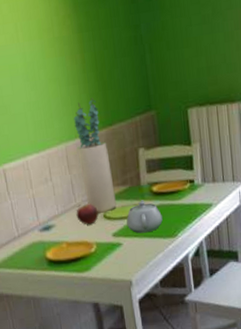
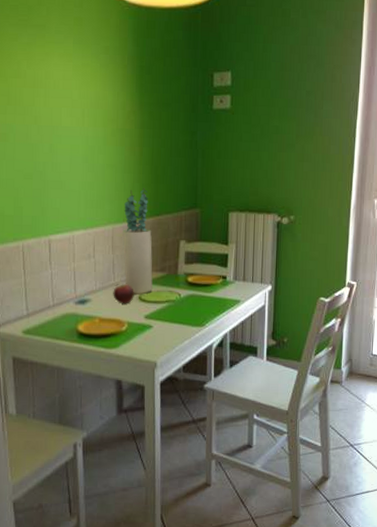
teapot: present [126,200,164,234] -> none [160,288,195,319]

